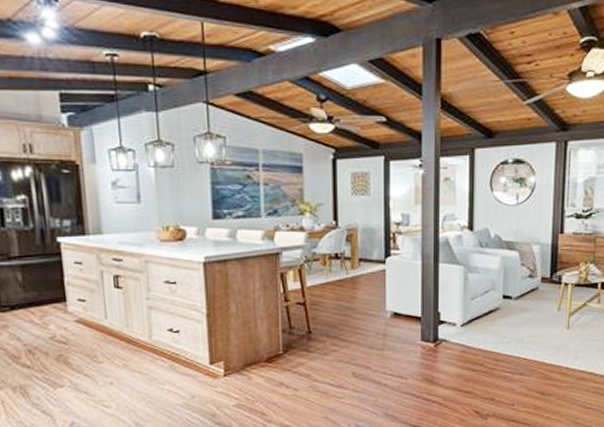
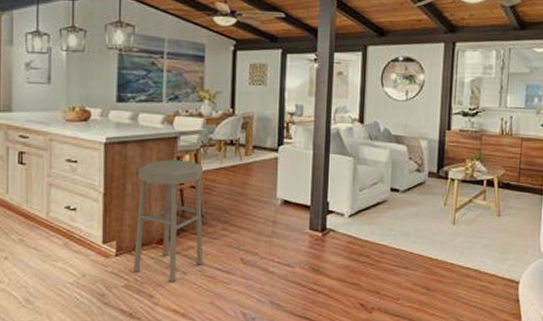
bar stool: none [241,276,315,400] -> present [134,160,204,283]

